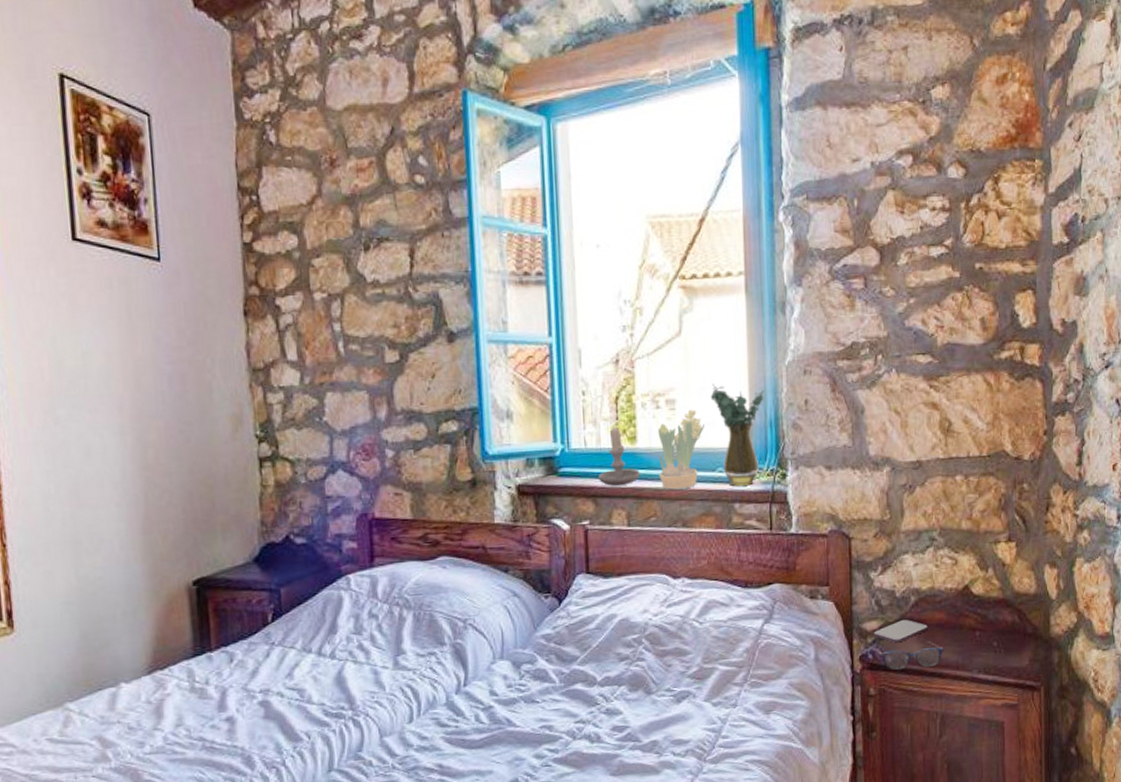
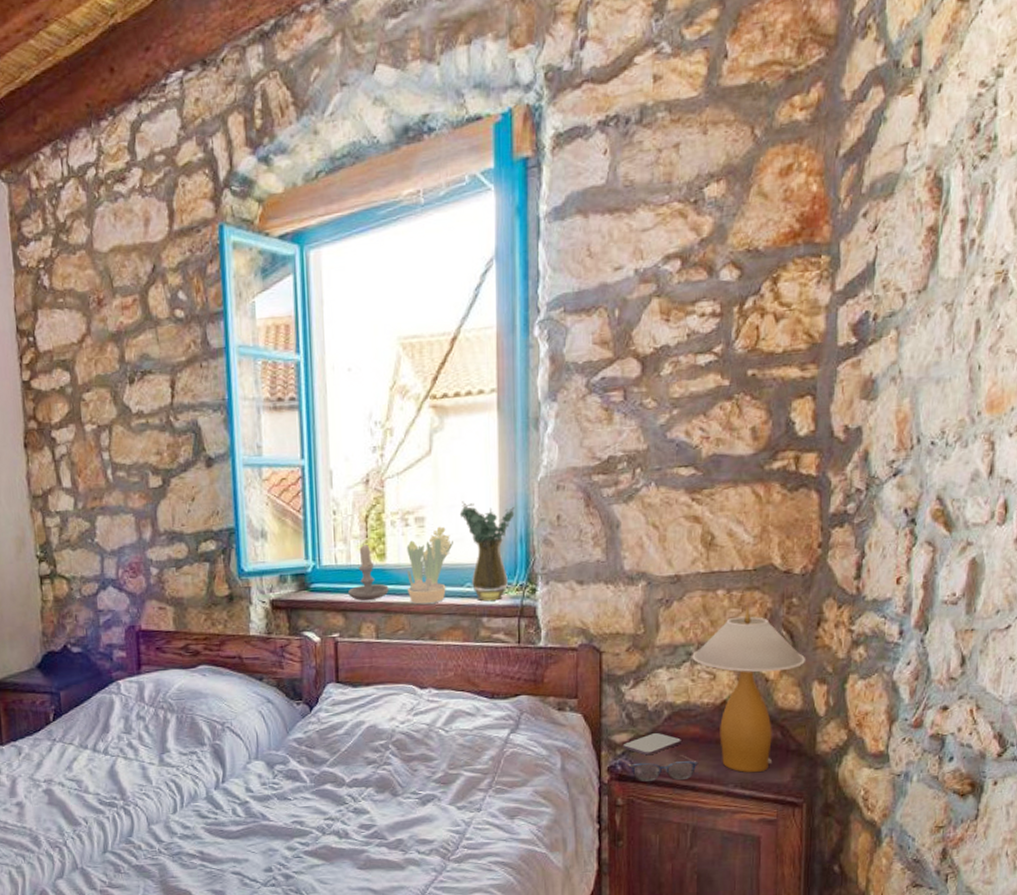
table lamp: none [935,492,1038,658] -> present [692,606,806,773]

